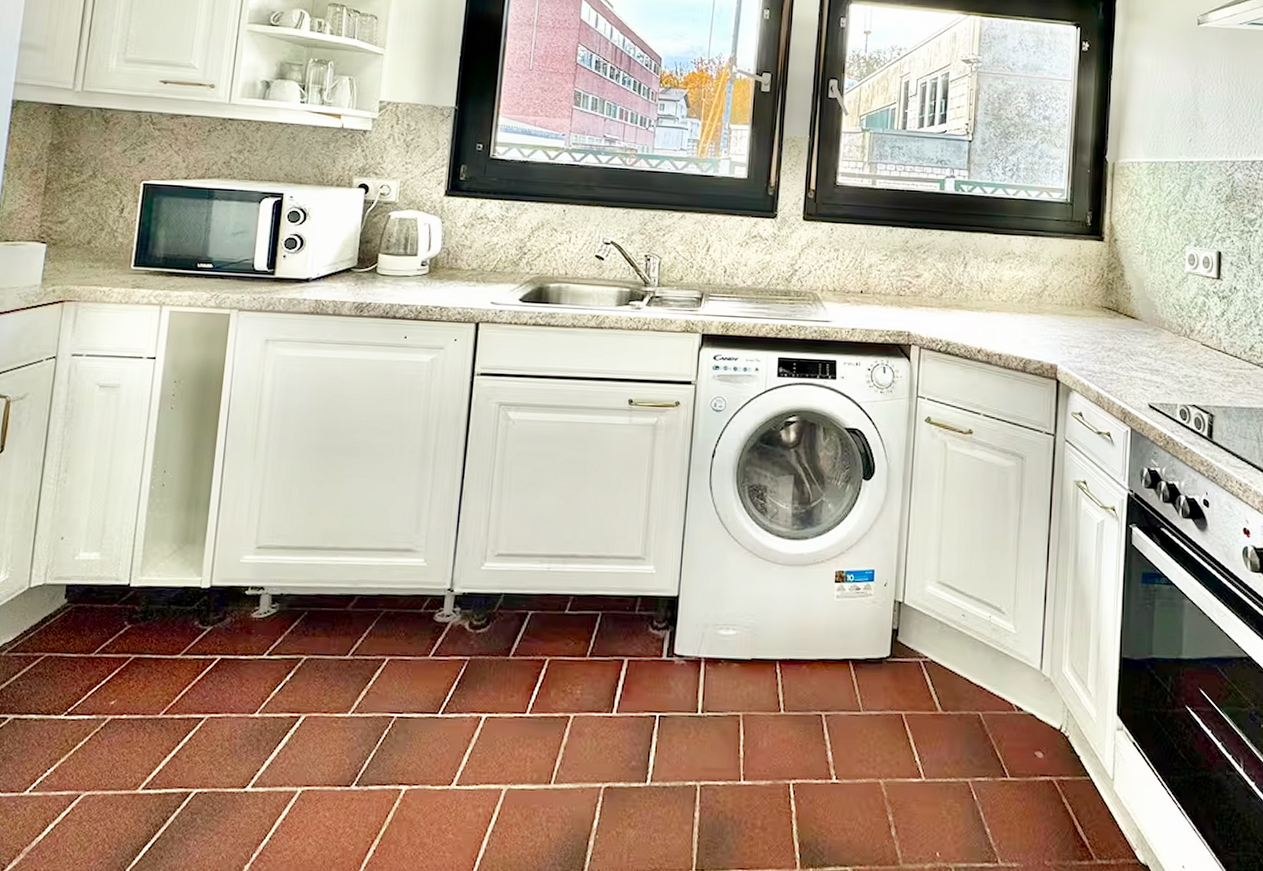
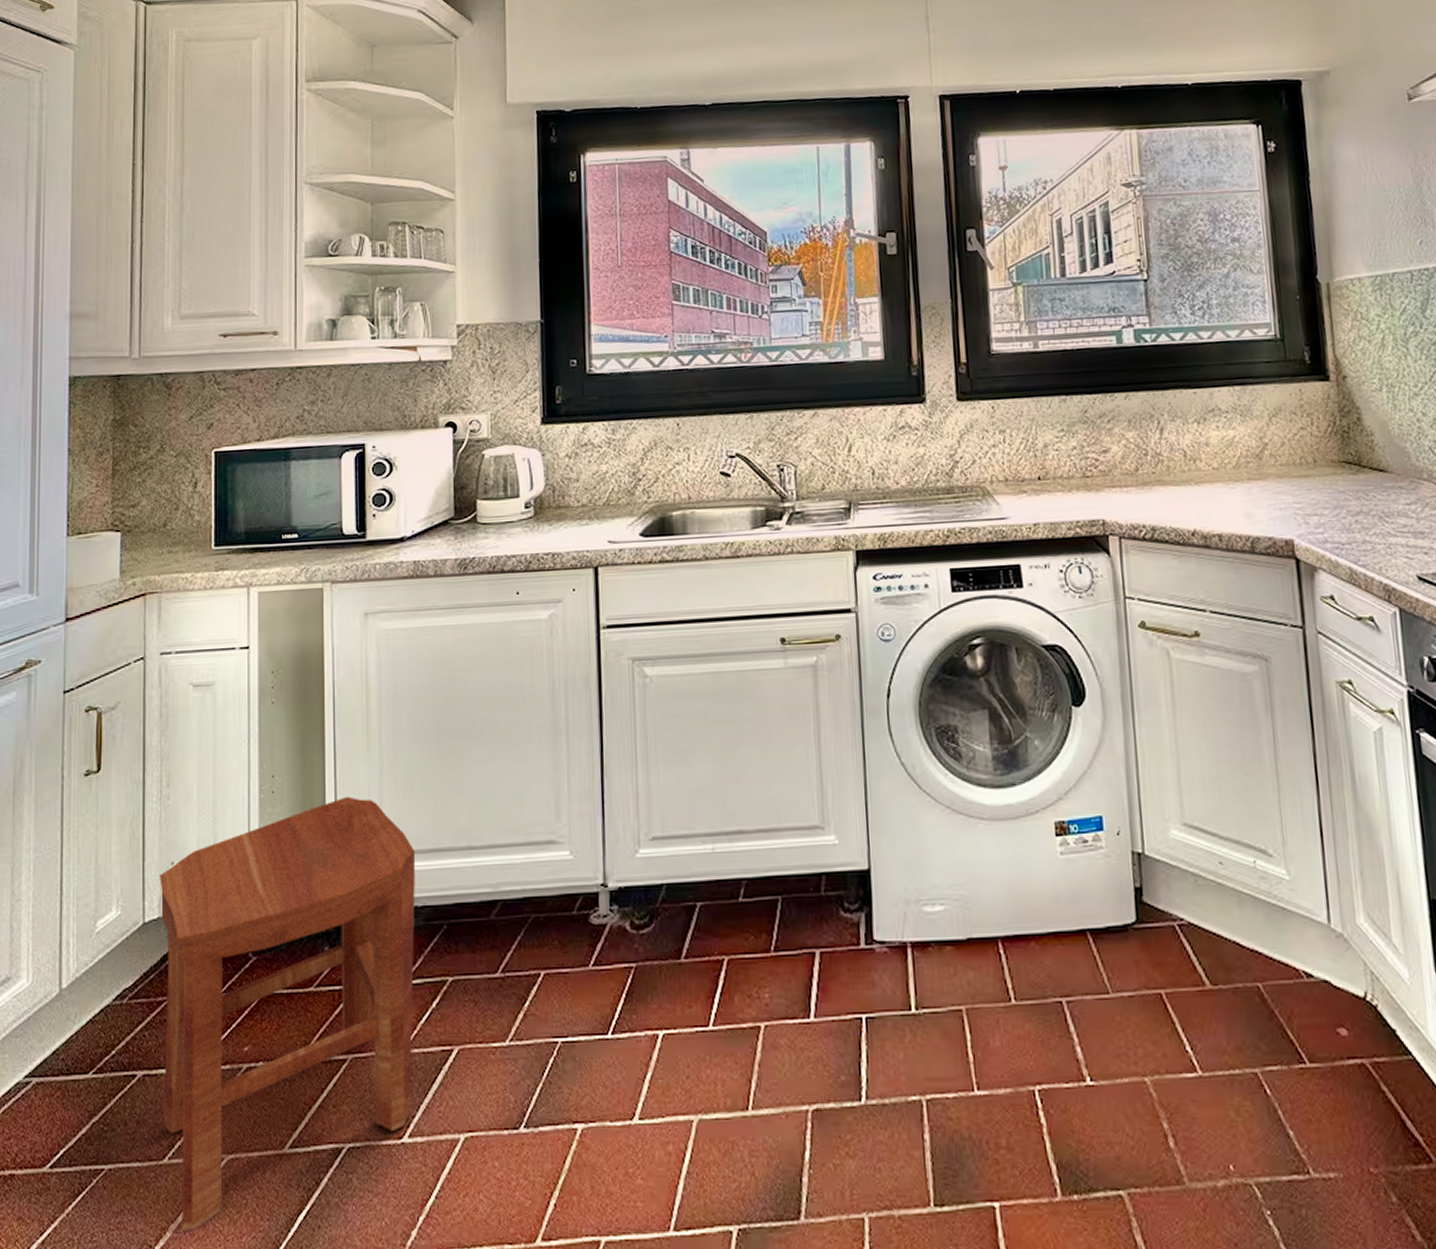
stool: none [28,495,287,854] -> present [160,796,416,1232]

